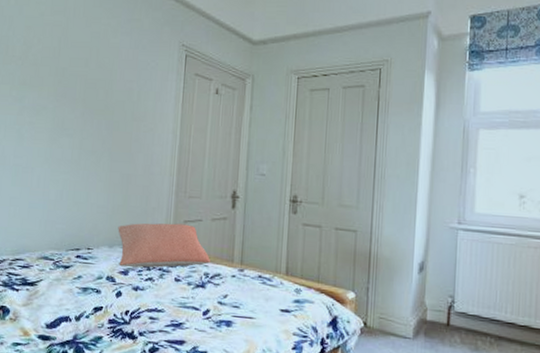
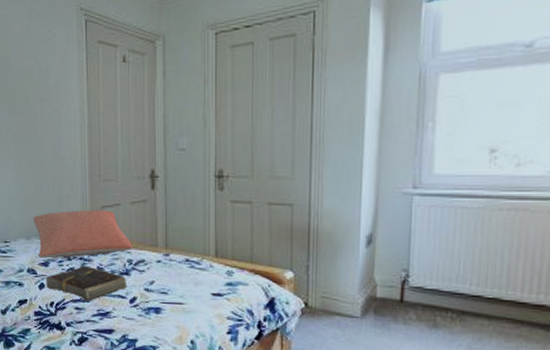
book: none [123,276,202,312] -> present [46,265,128,301]

